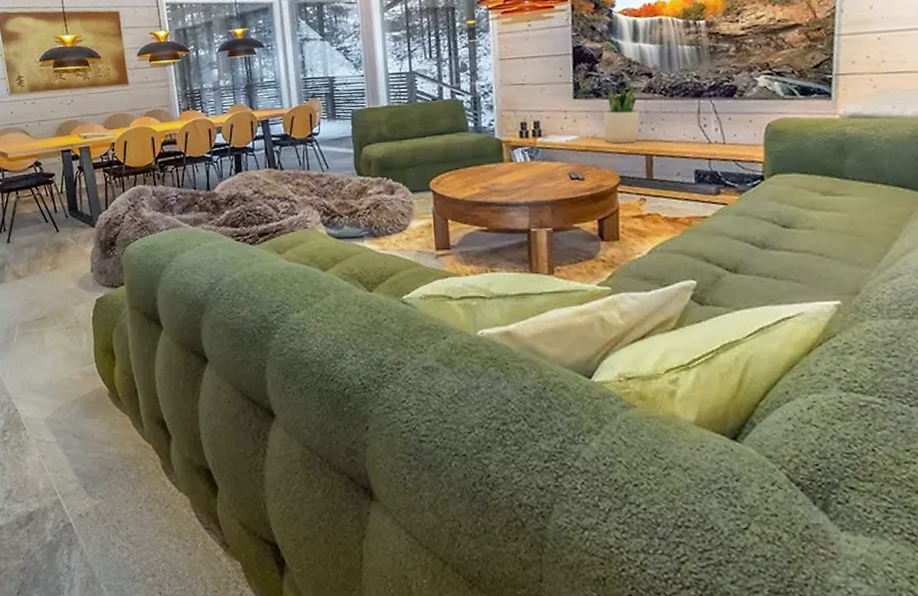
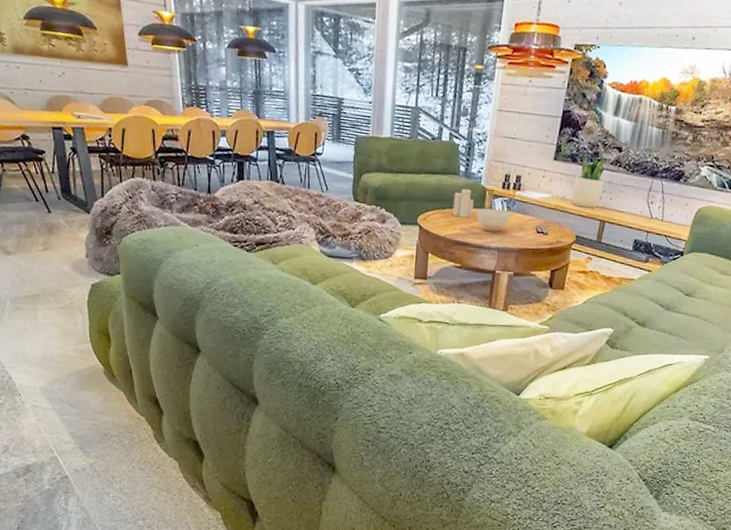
candle: none [466,144,493,176] -> present [452,188,474,218]
bowl: none [495,160,536,187] -> present [476,208,511,233]

